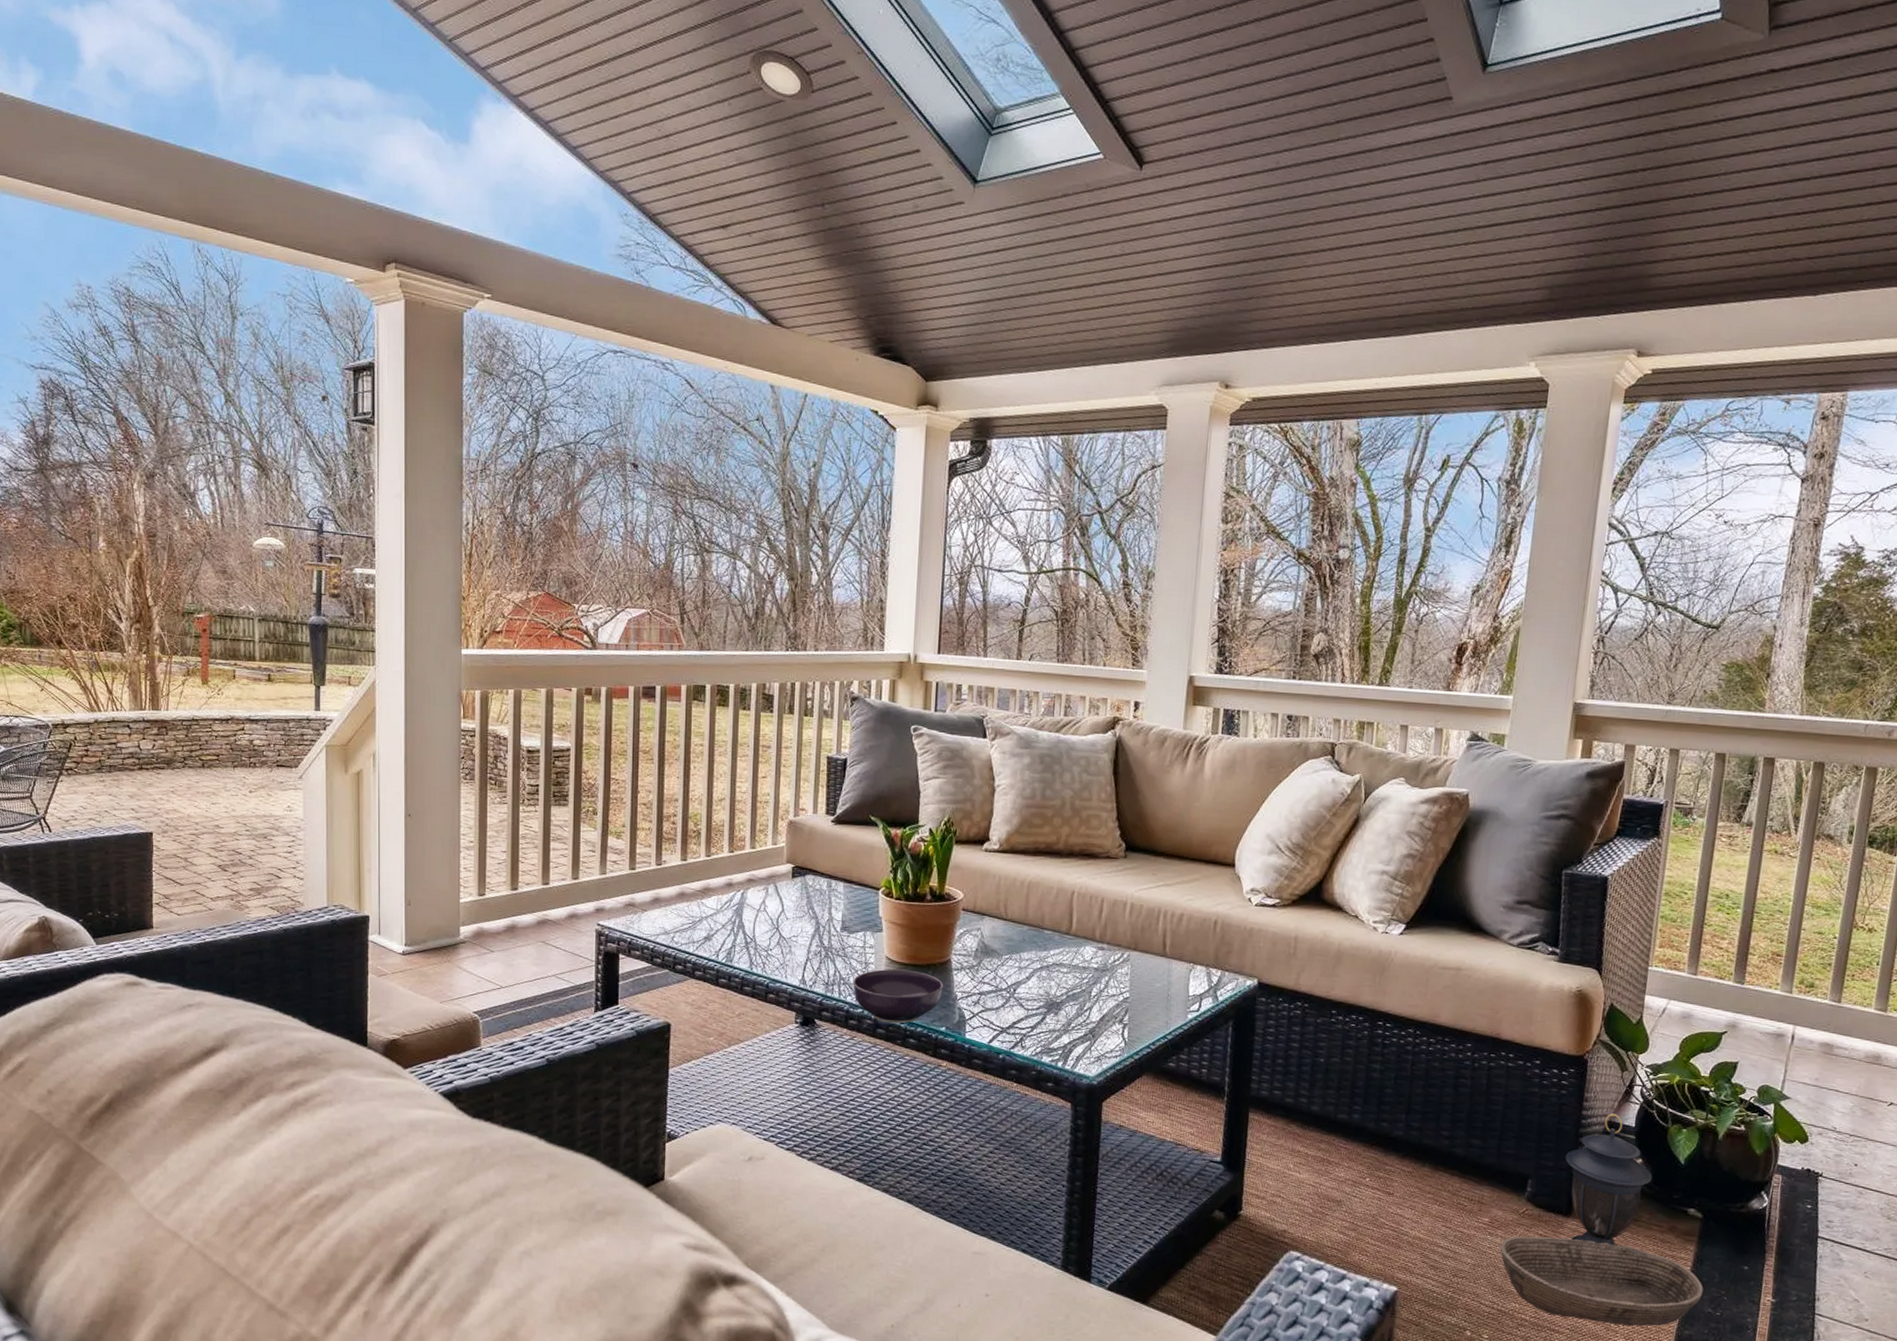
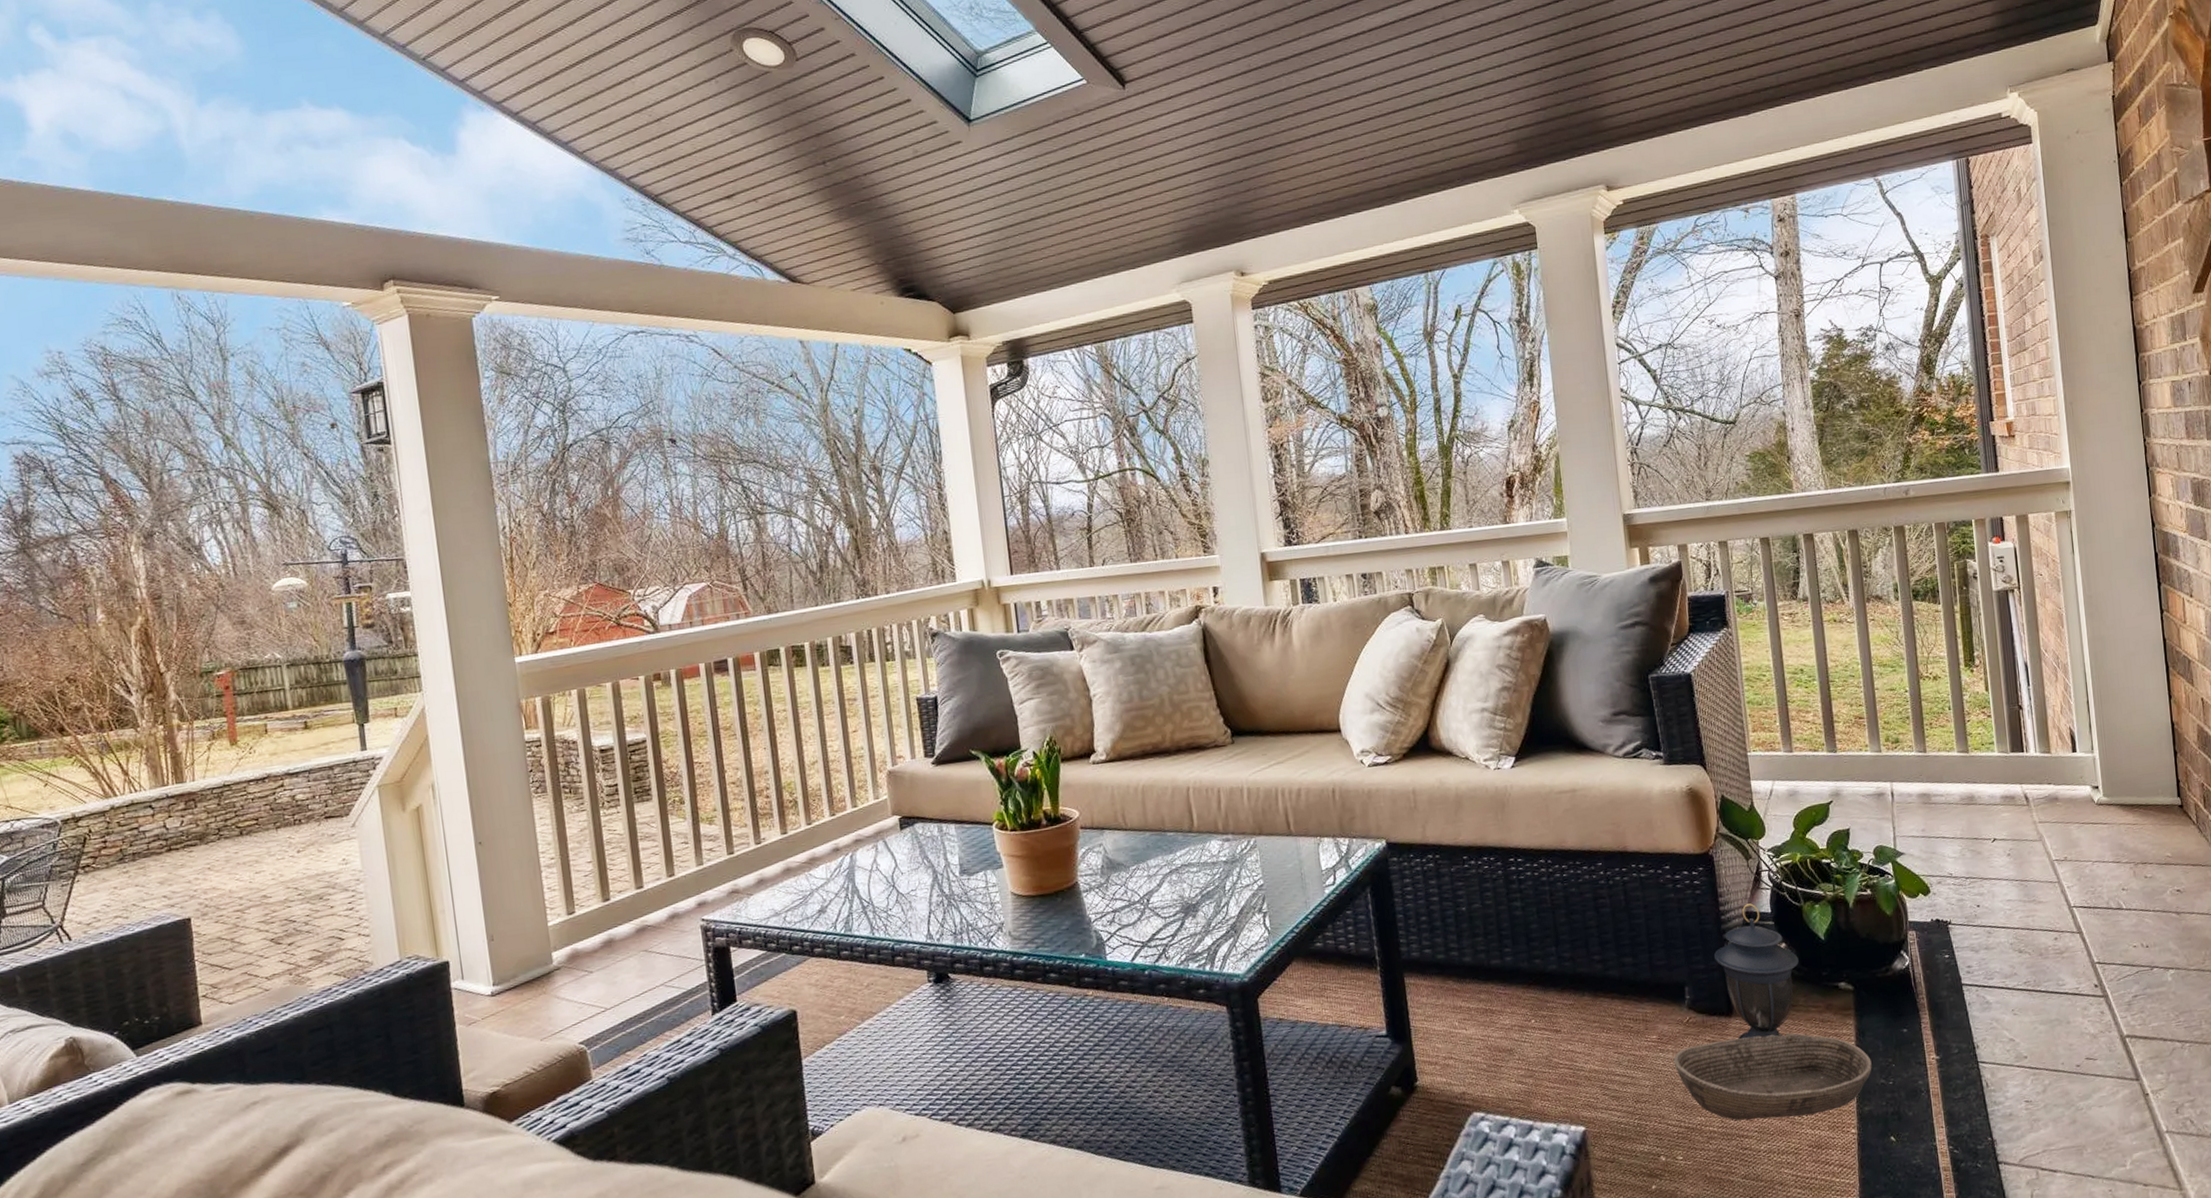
bowl: present [852,969,944,1024] -> none [981,901,1076,962]

